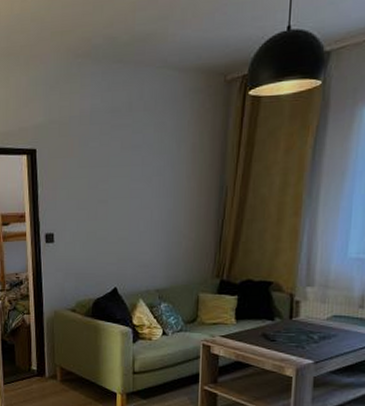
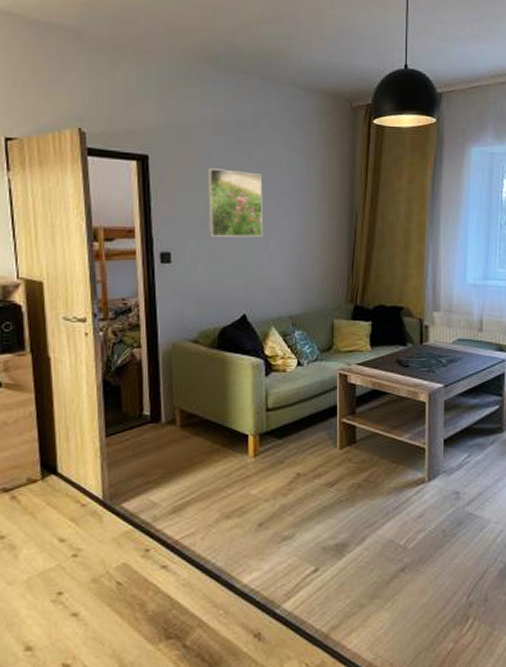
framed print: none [84,156,135,218] -> present [207,168,263,238]

